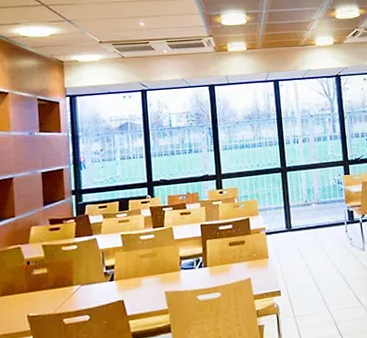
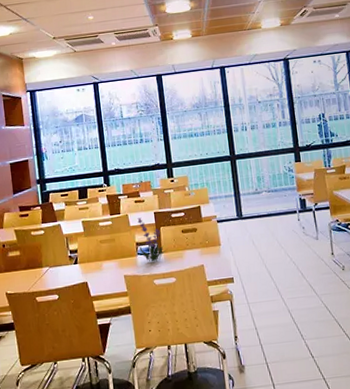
plant: none [178,230,213,277] -> present [135,217,168,262]

